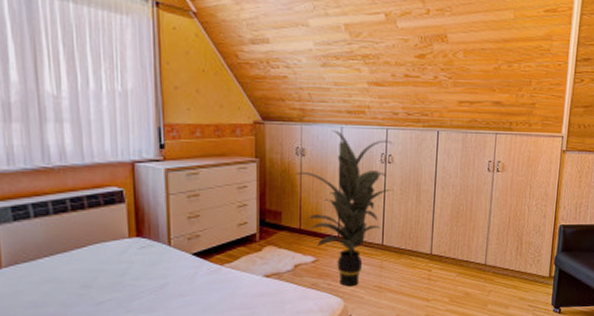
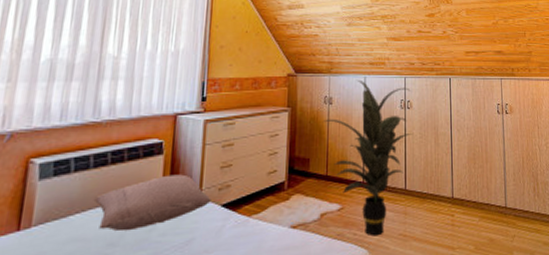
pillow: none [60,223,181,275] -> present [93,174,211,232]

